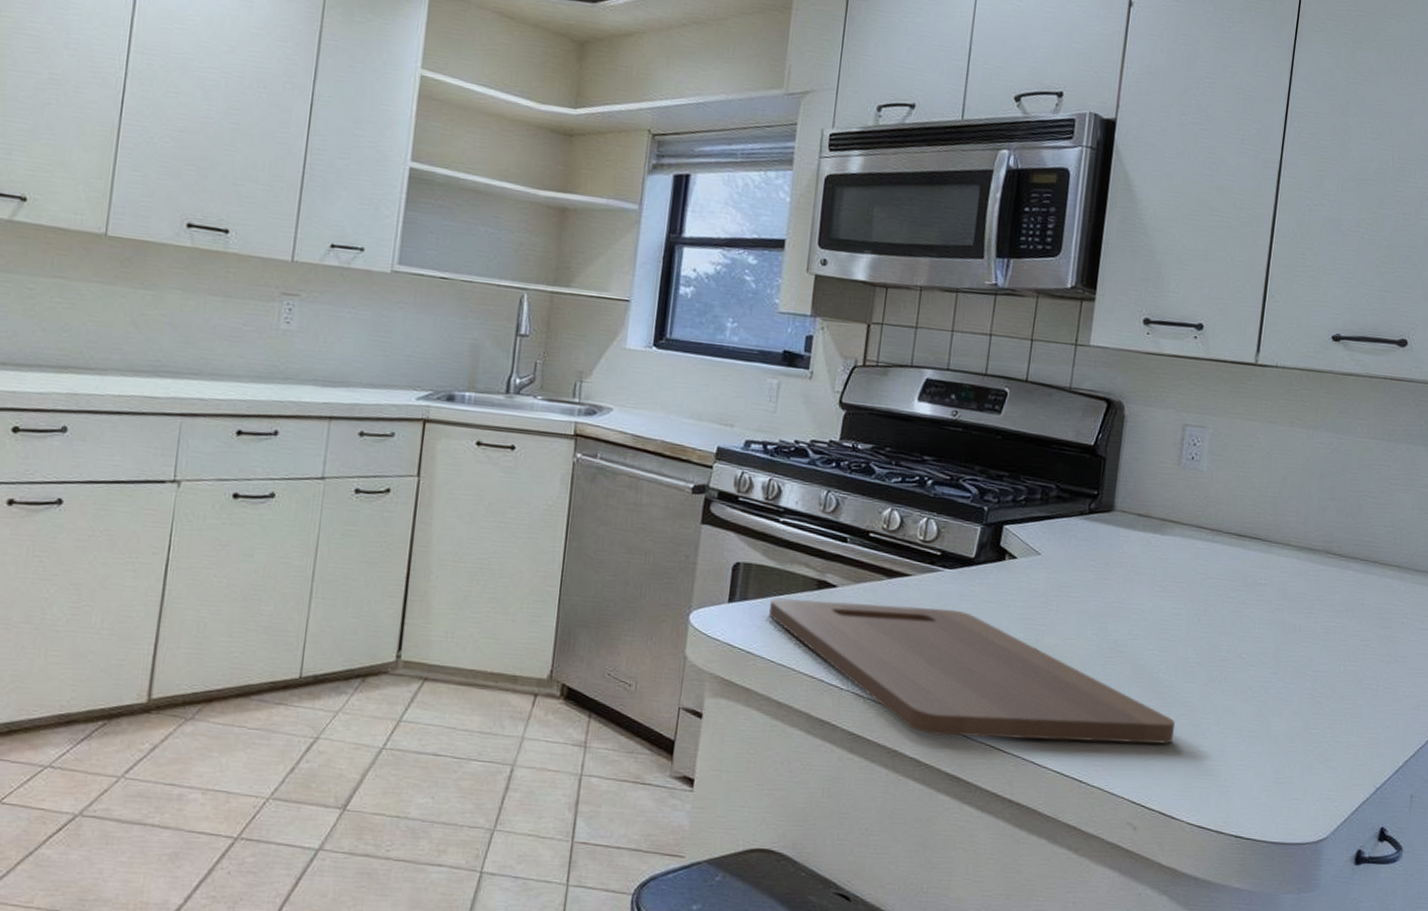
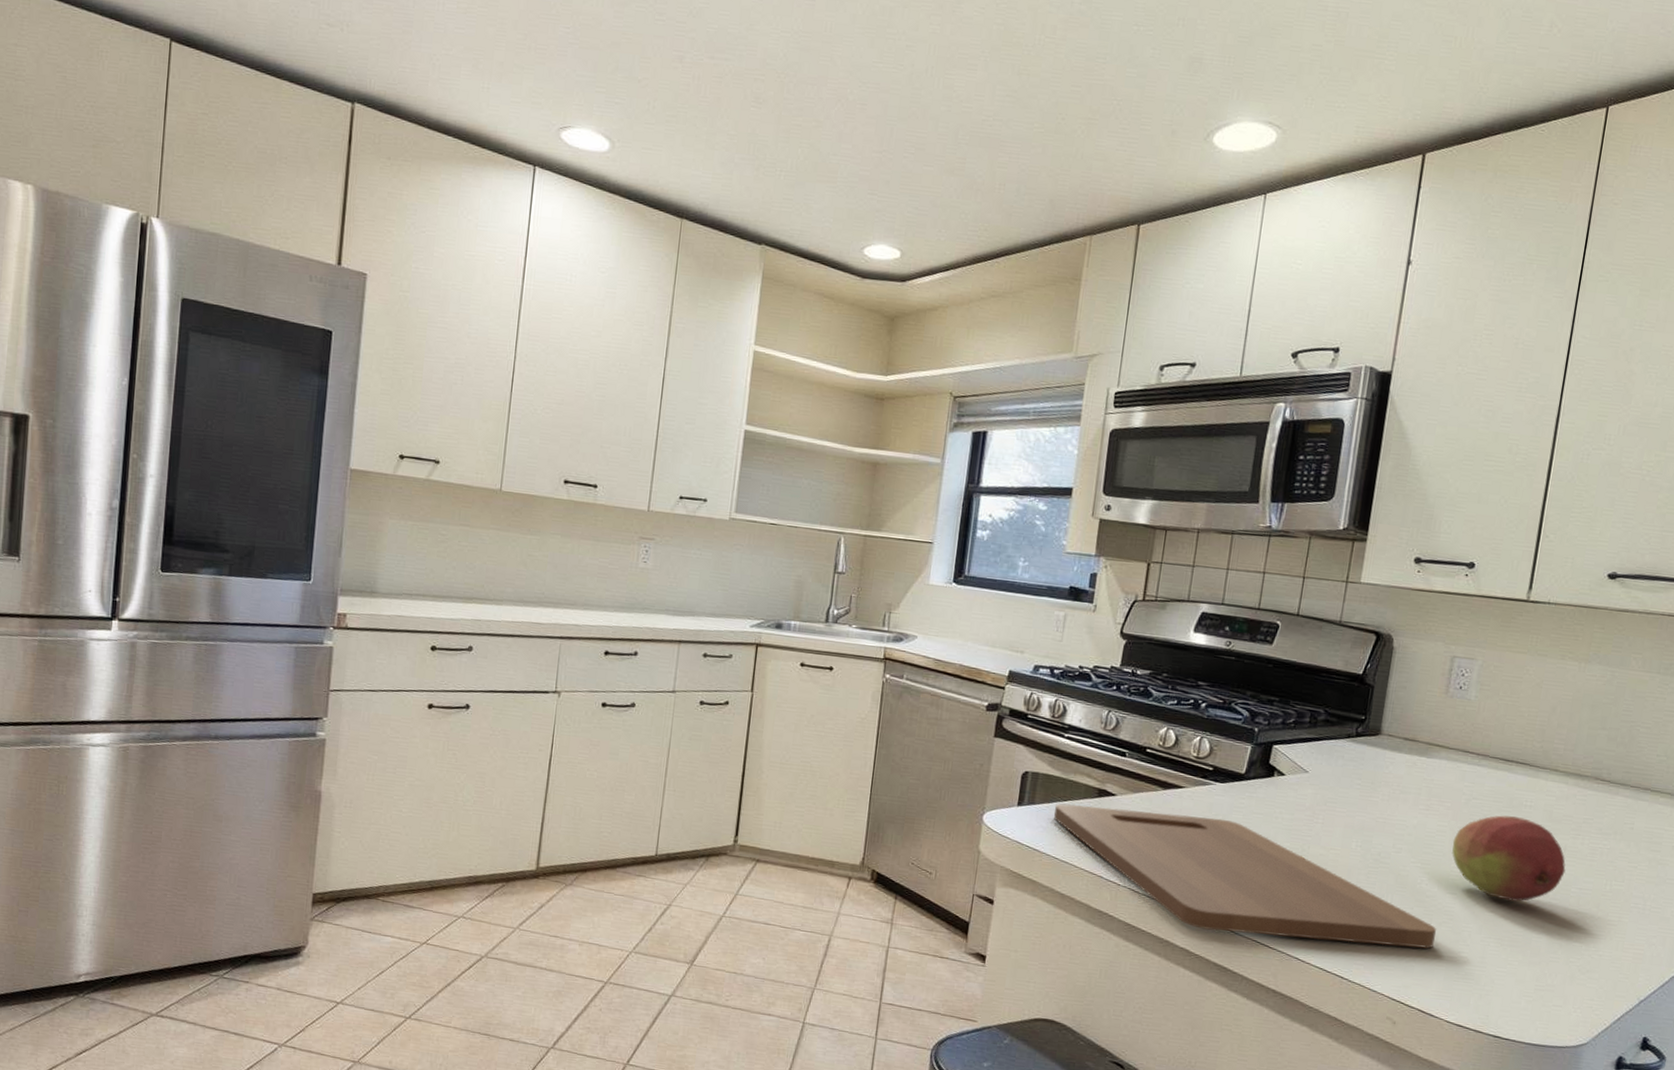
fruit: none [1188,595,1301,688] -> present [1452,815,1566,902]

